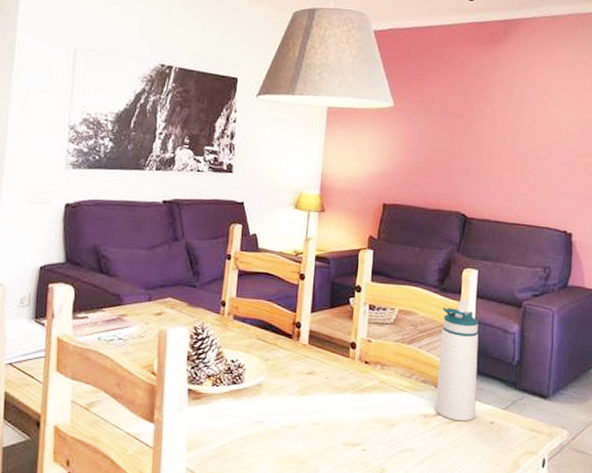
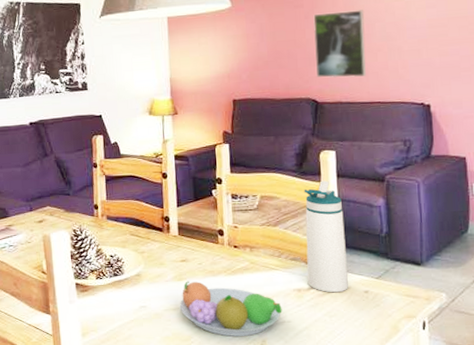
fruit bowl: none [299,396,406,463] -> present [179,281,282,337]
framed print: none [468,126,520,196] -> present [313,10,366,78]

